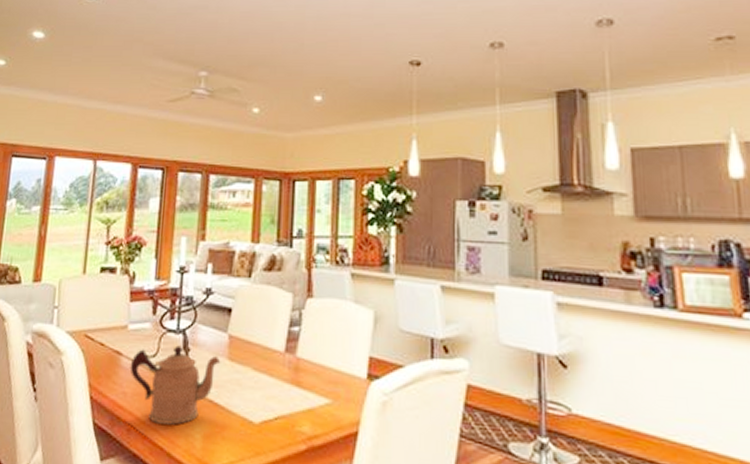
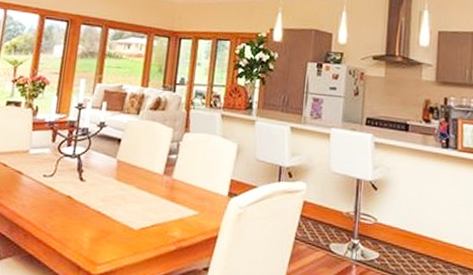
coffeepot: present [130,345,221,425] -> none [29,167,109,231]

